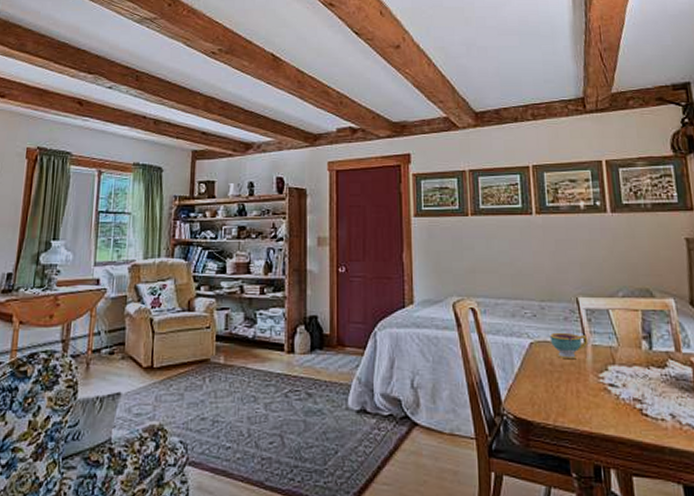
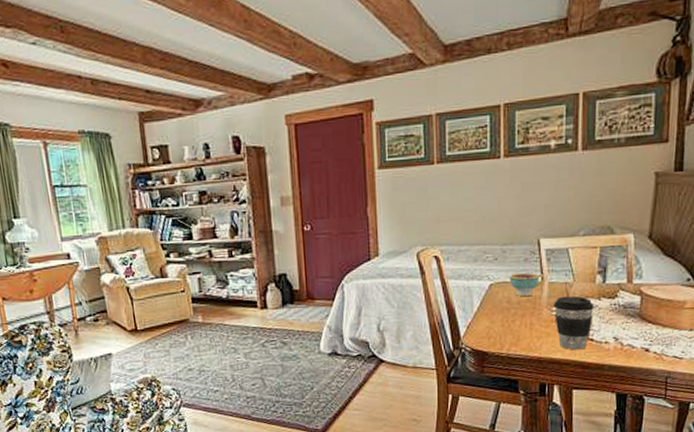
coffee cup: none [599,363,644,427] -> present [553,296,594,350]

